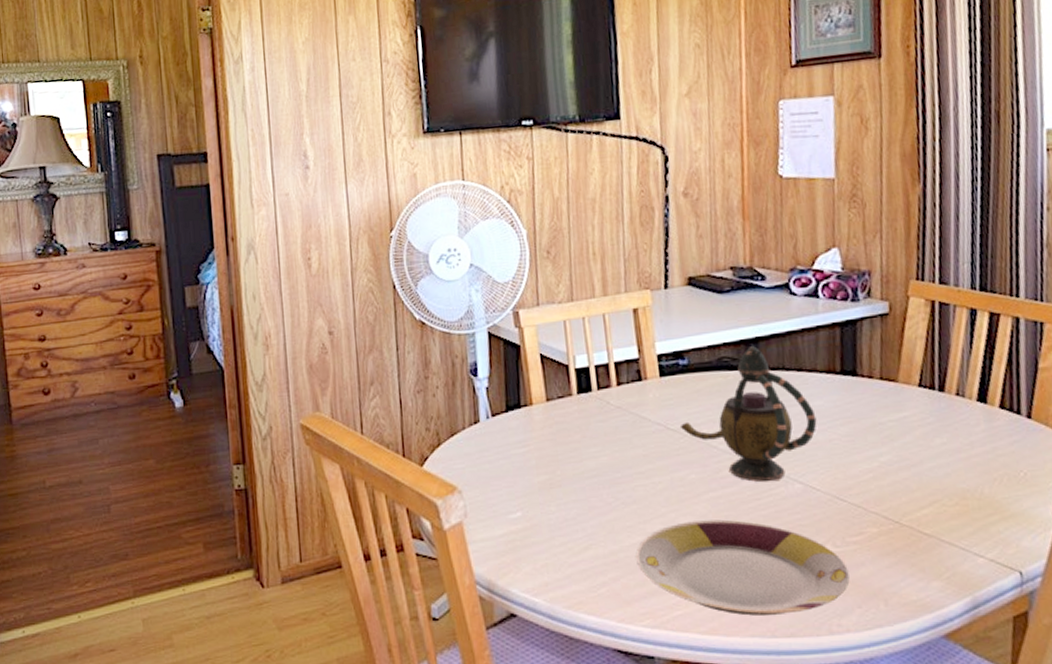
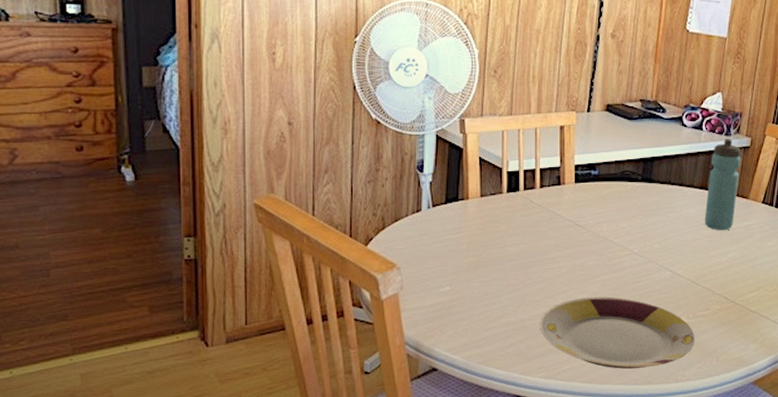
teapot: present [679,345,817,483] -> none [586,163,688,269]
water bottle: none [836,305,881,427] -> present [704,139,741,231]

